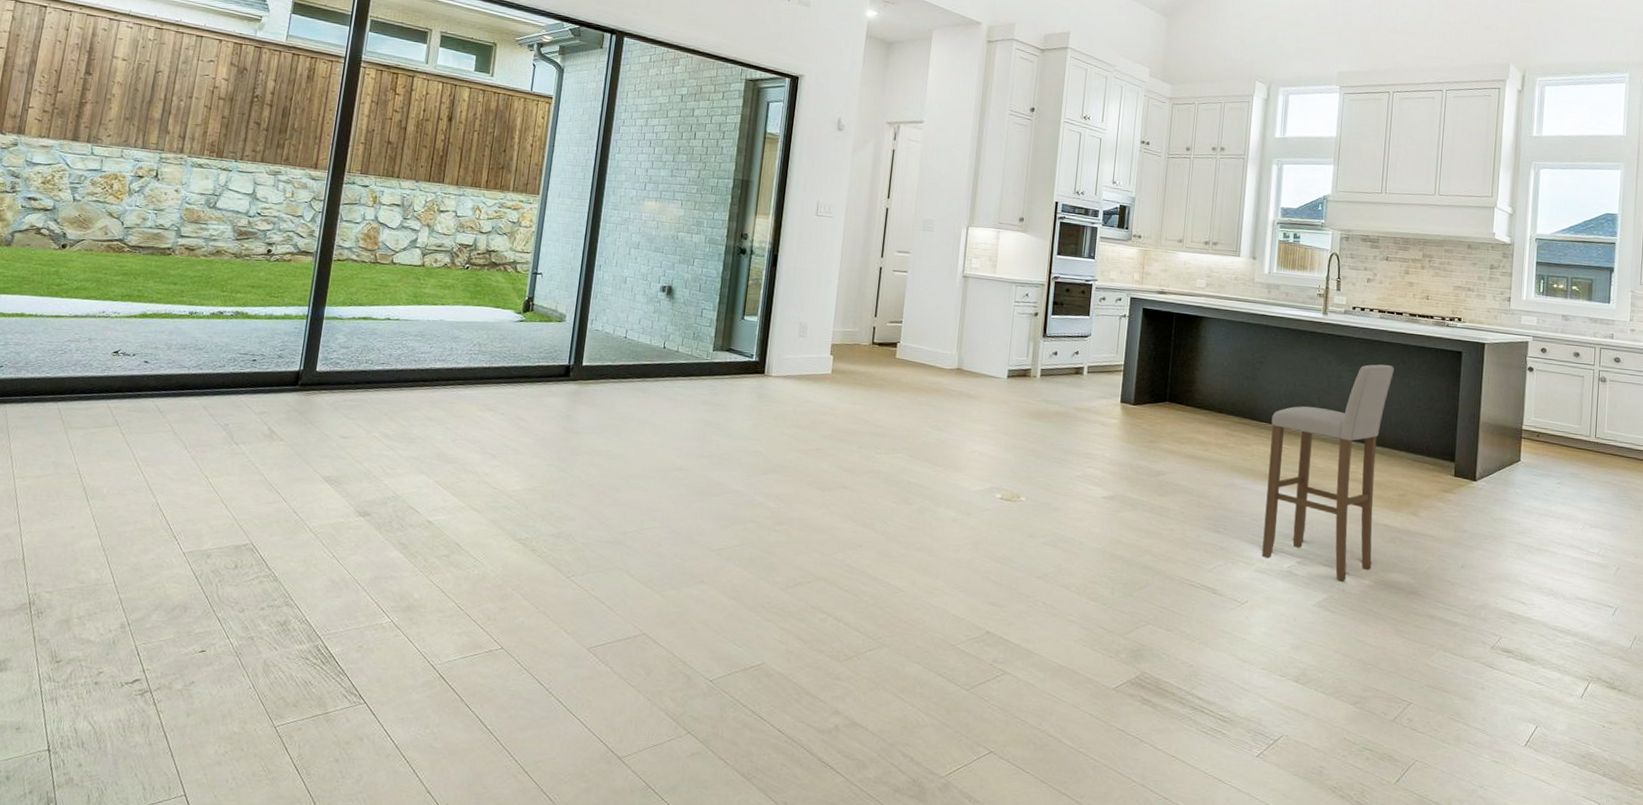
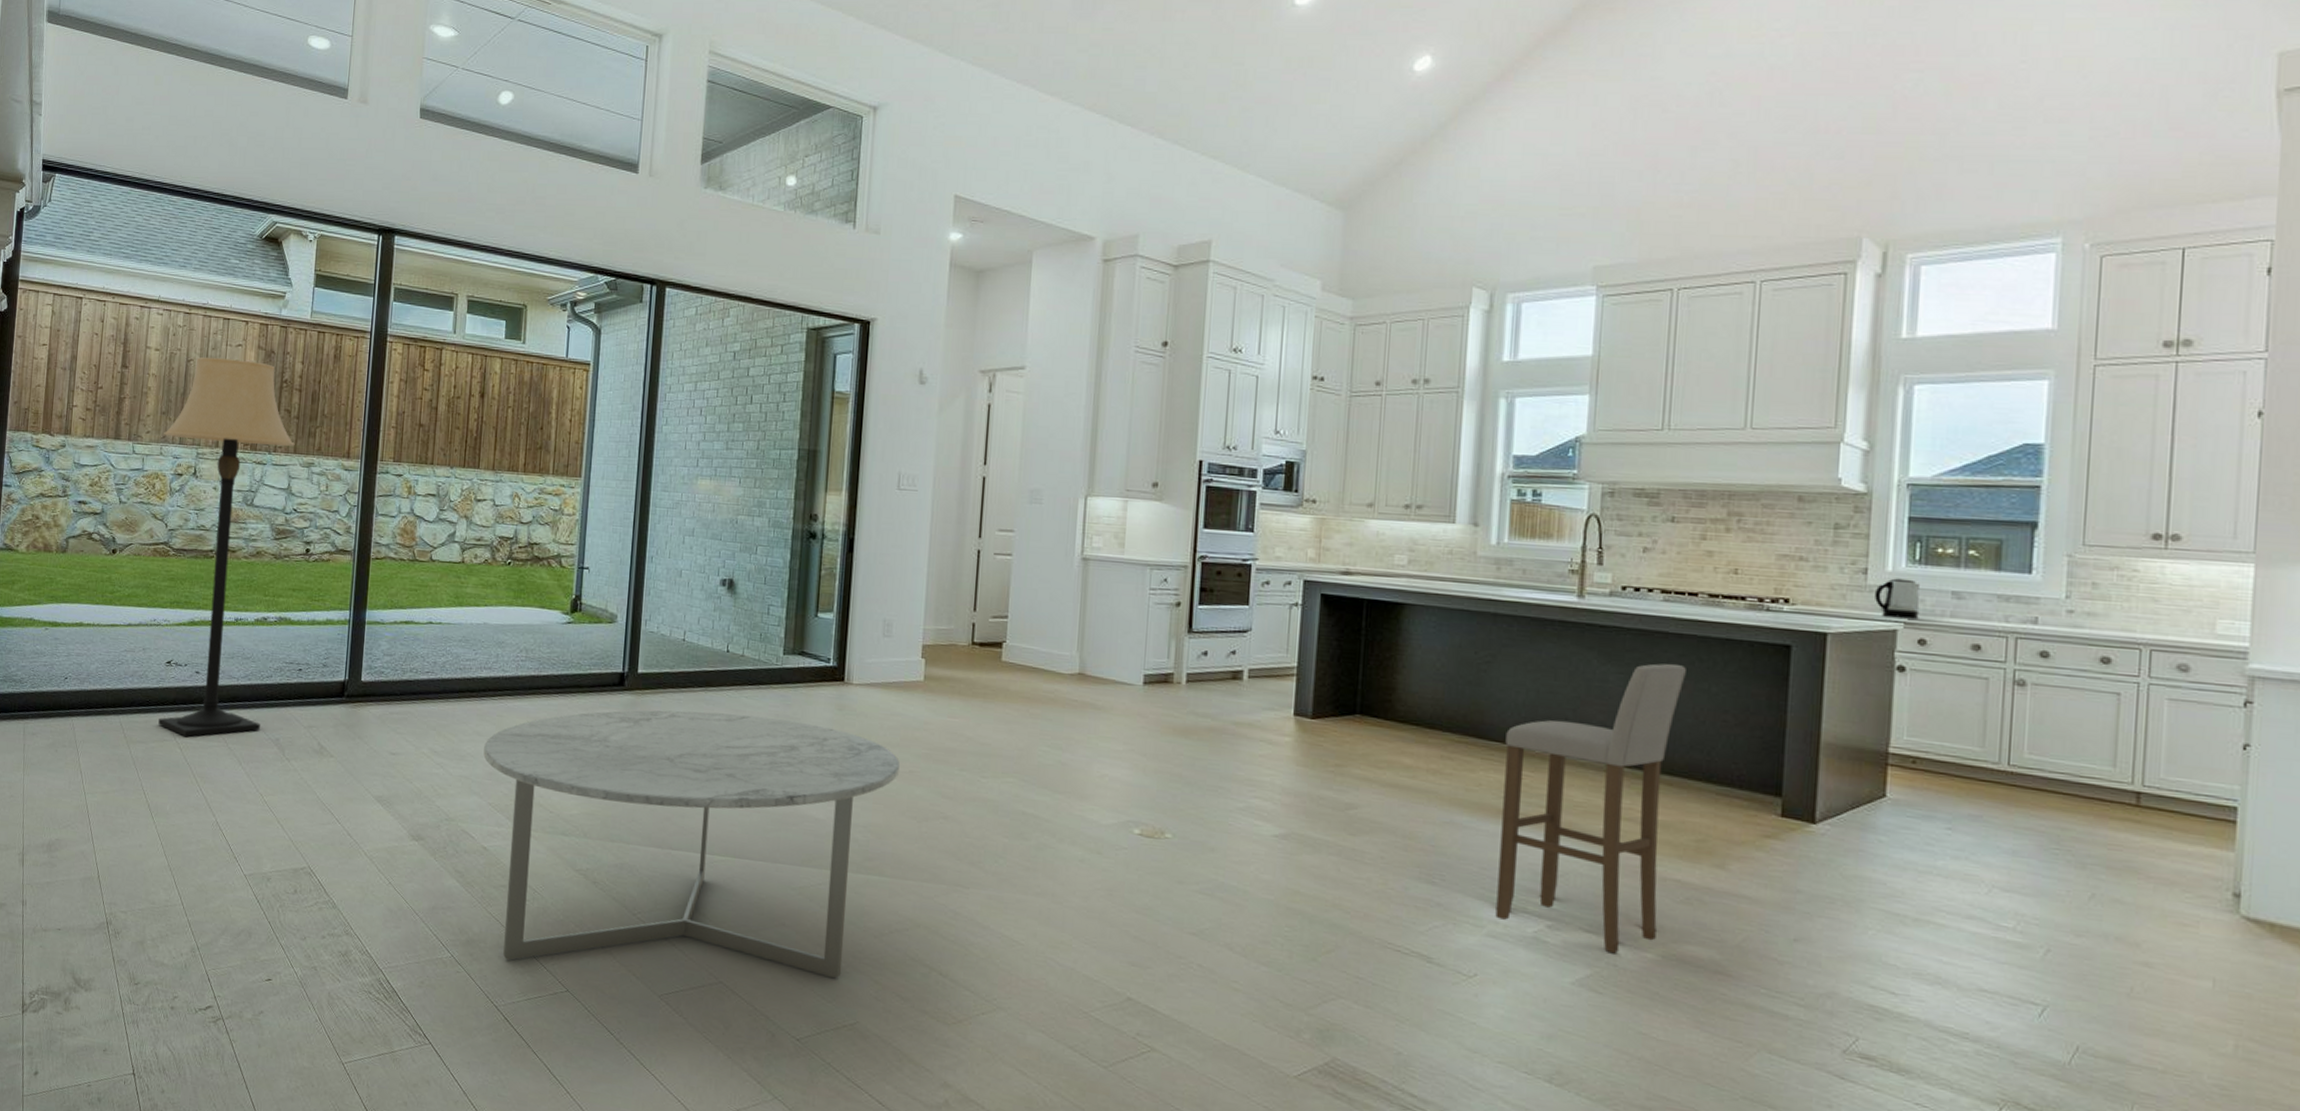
lamp: none [100,69,263,423] -> present [158,356,295,738]
coffee table: none [433,398,809,627] -> present [483,710,901,979]
kettle: none [1514,304,1543,335] -> present [1873,578,1920,621]

